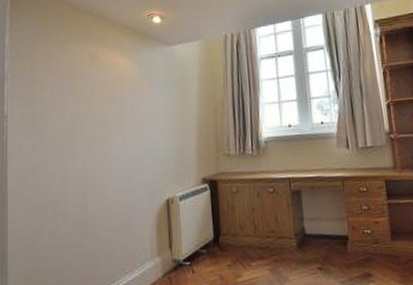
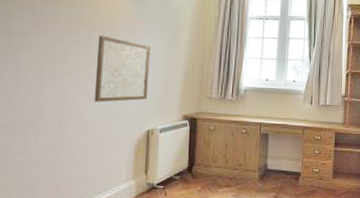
wall art: none [111,103,164,174] -> present [94,35,151,102]

